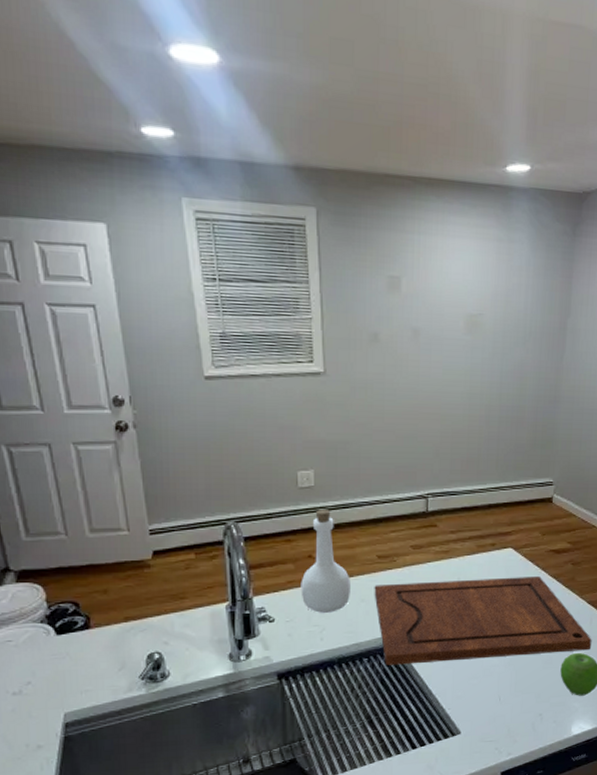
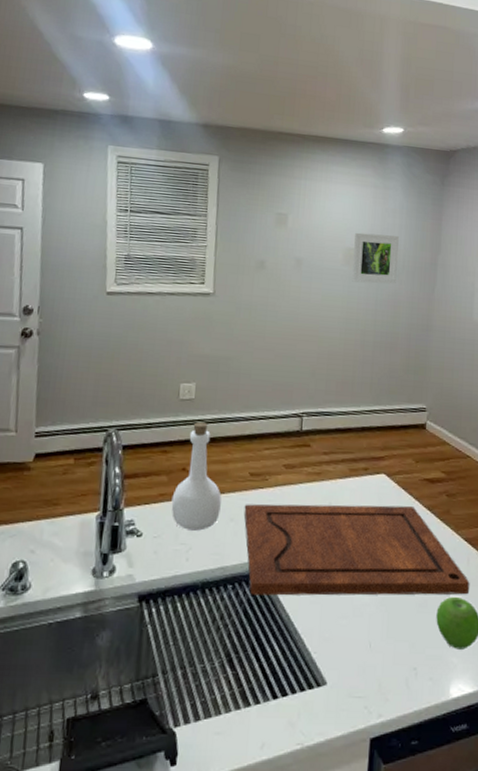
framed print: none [475,295,525,354] -> present [352,232,399,285]

